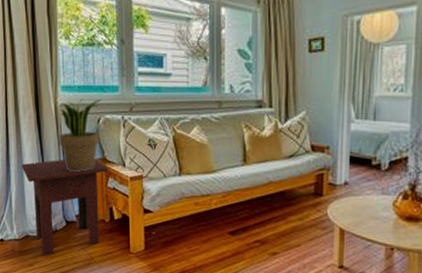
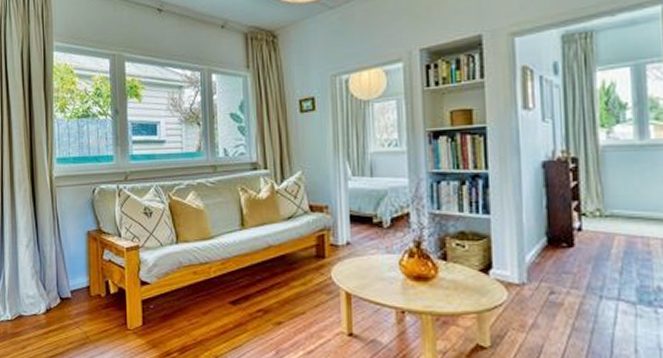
side table: present [21,159,109,256] -> none [15,231,105,337]
potted plant: present [59,98,102,172] -> none [54,169,97,244]

